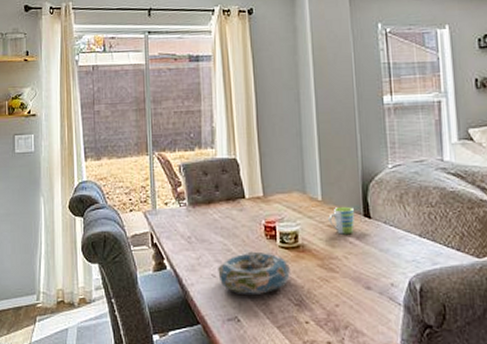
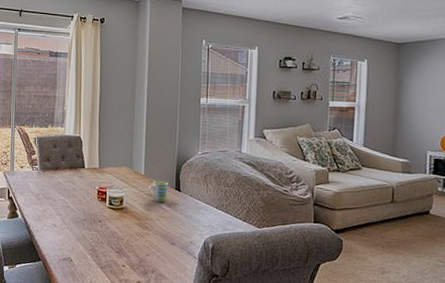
decorative bowl: present [218,251,290,296] -> none [58,209,114,243]

